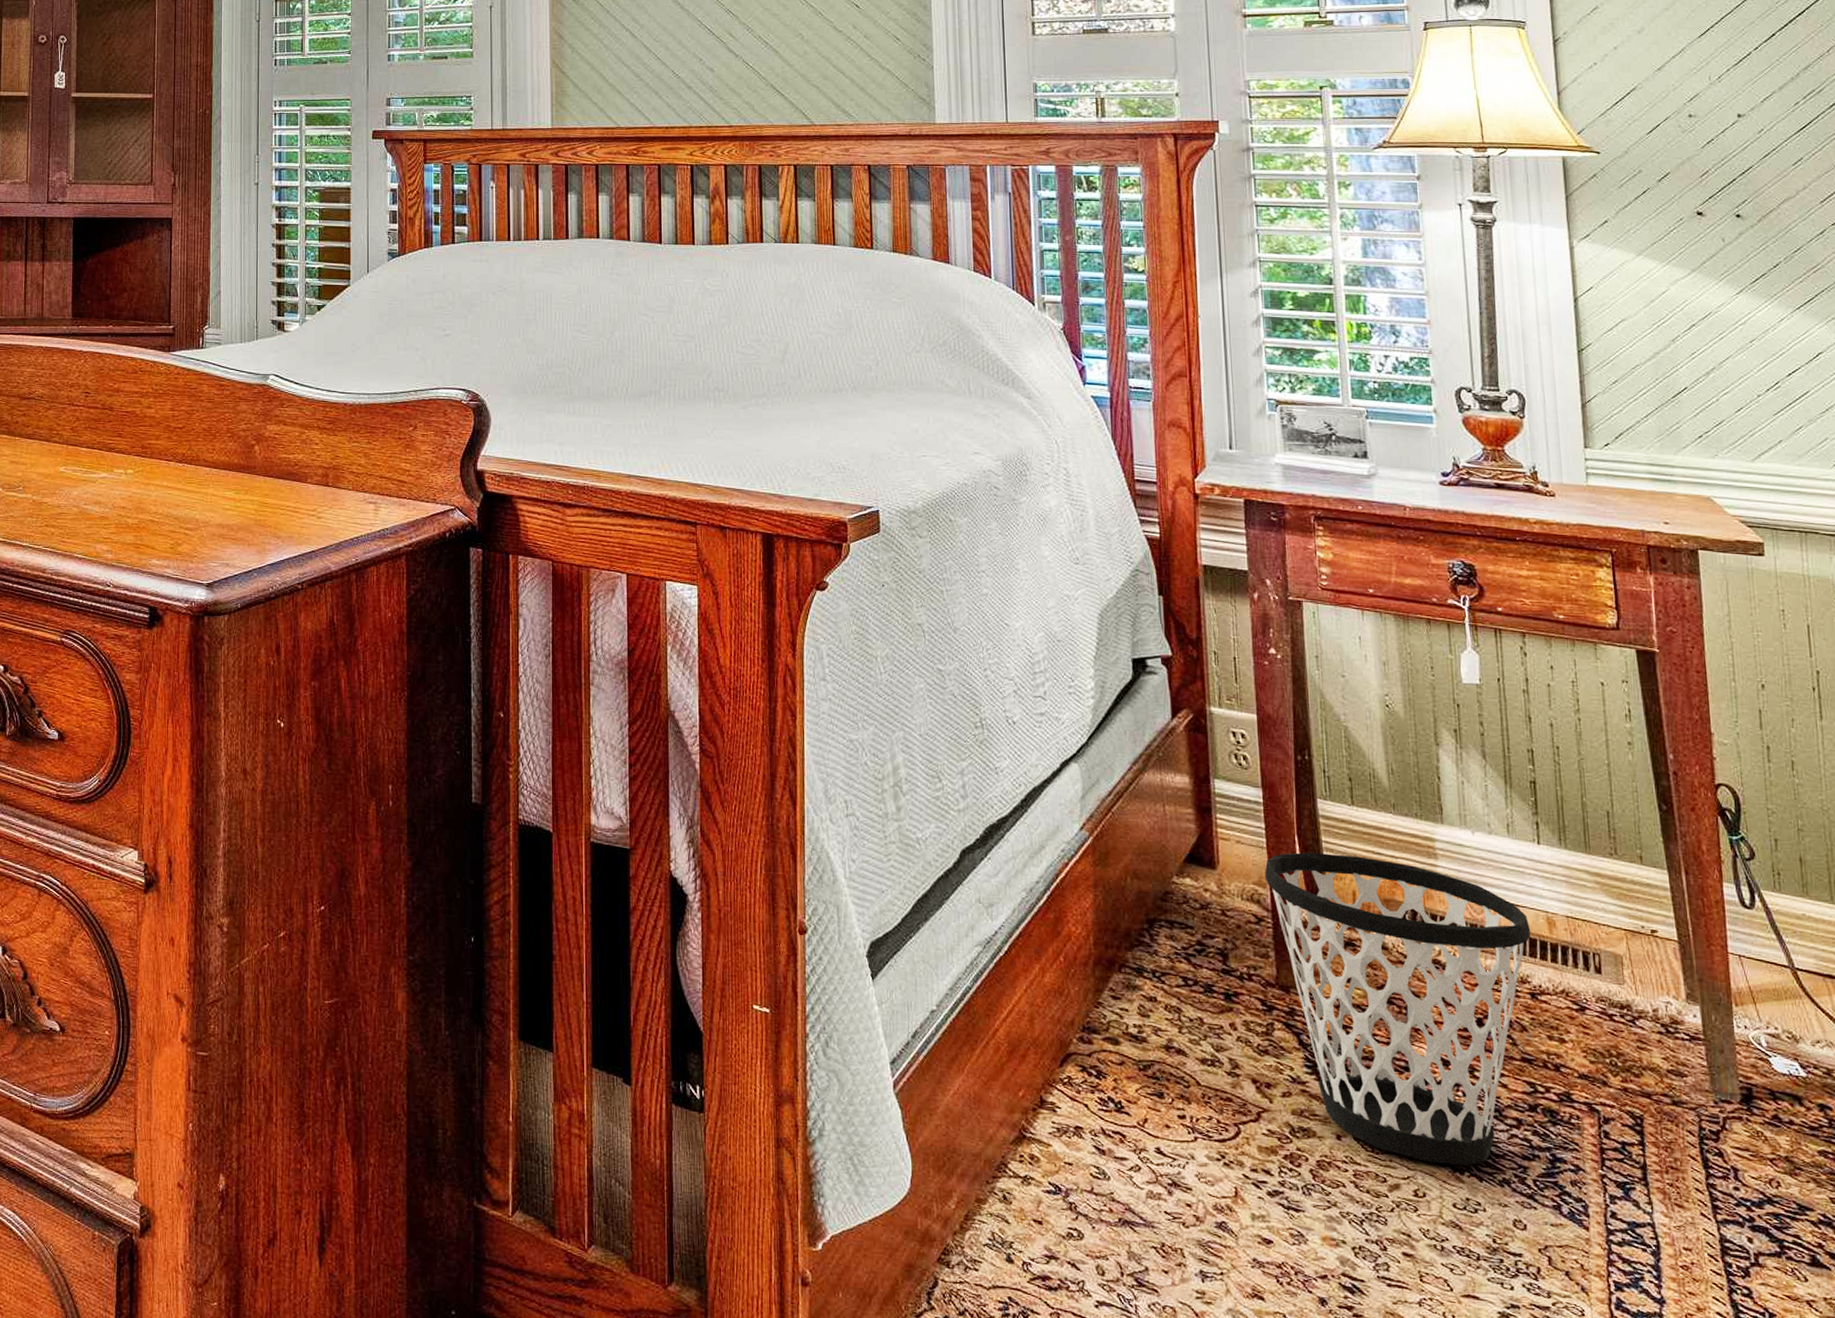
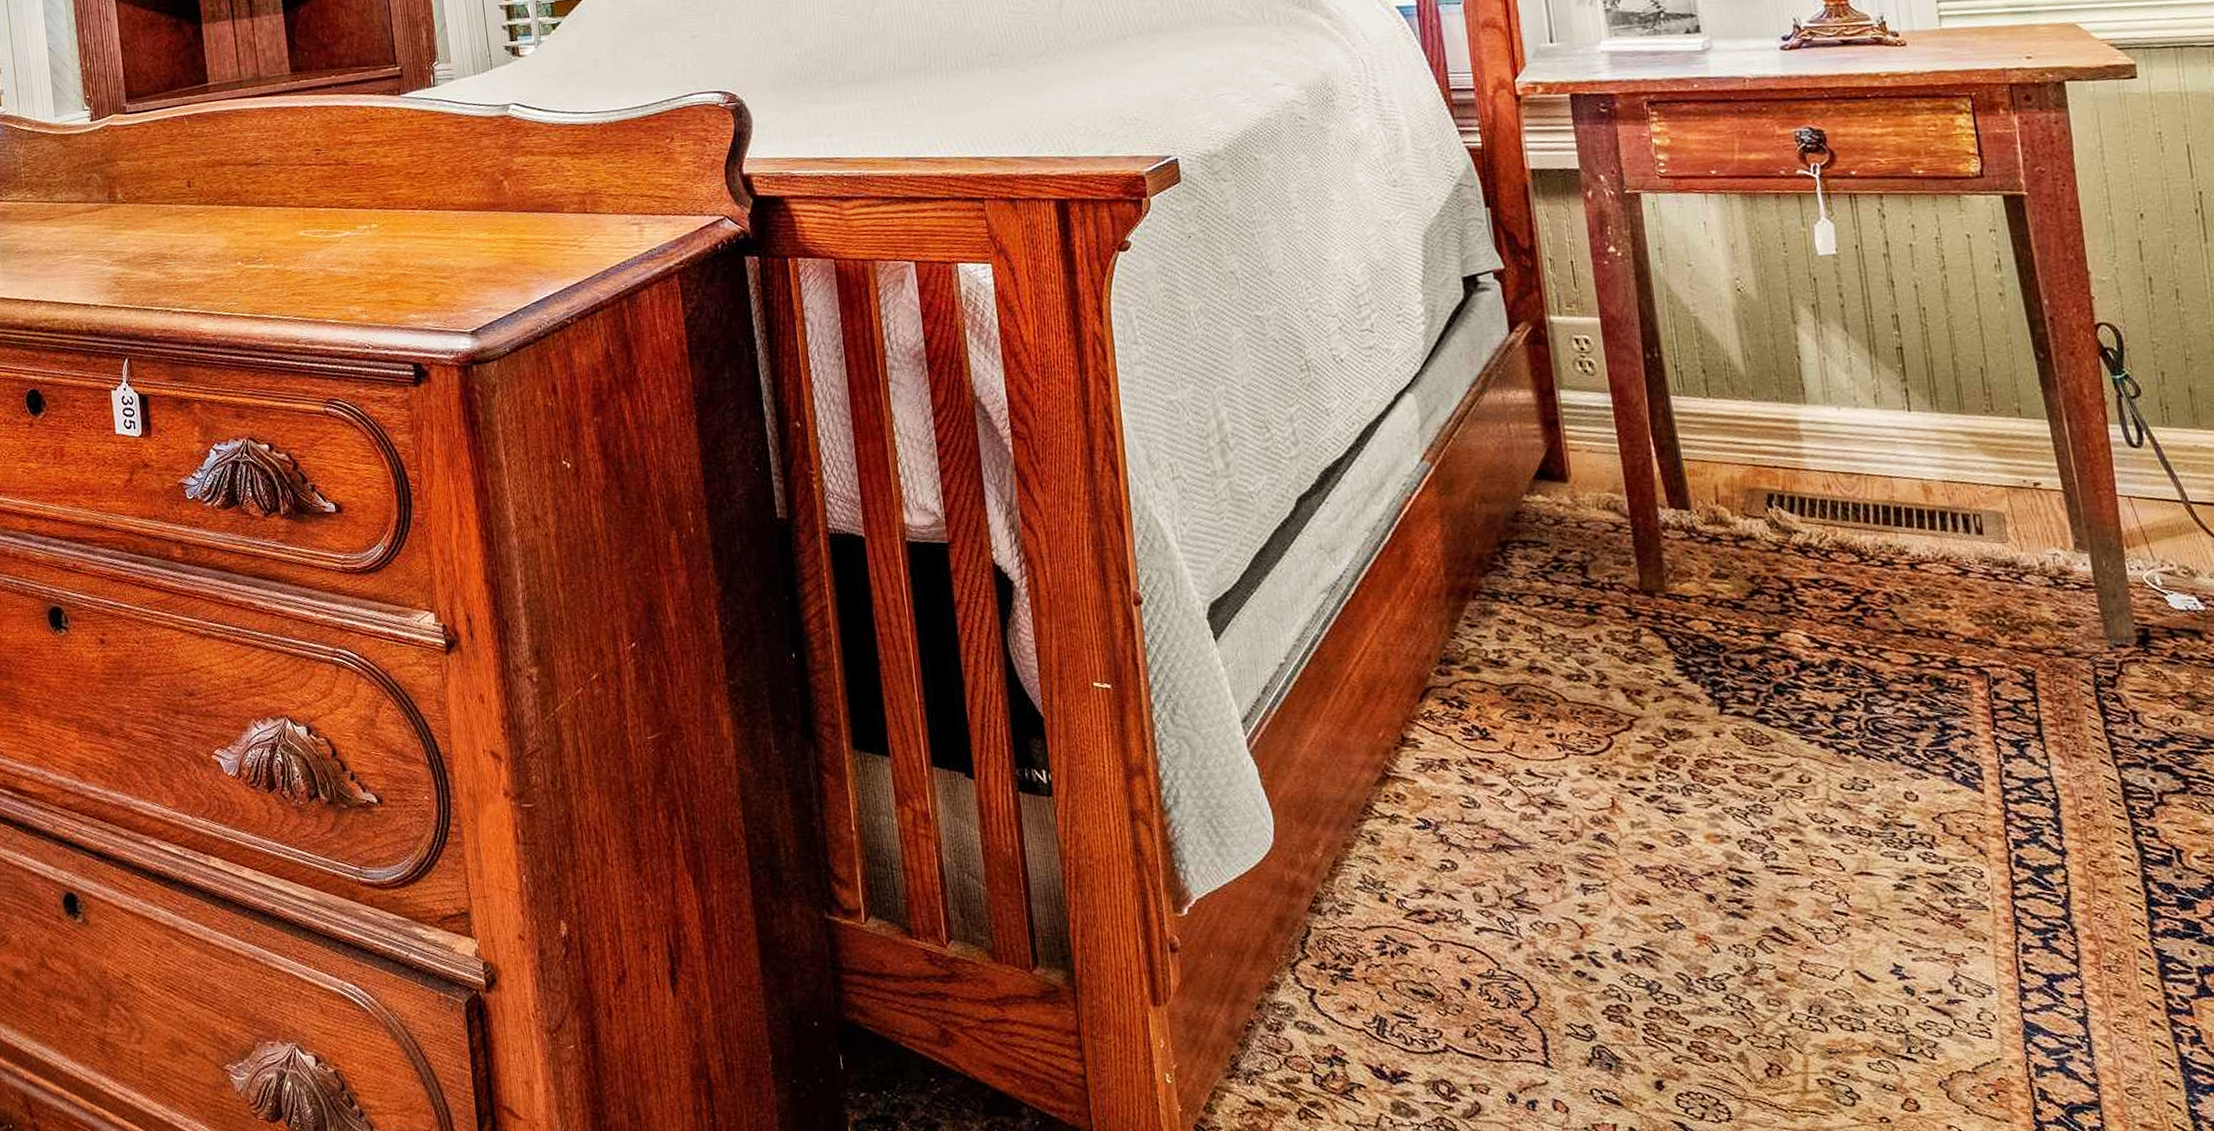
wastebasket: present [1264,852,1531,1165] -> none [1619,448,1906,747]

